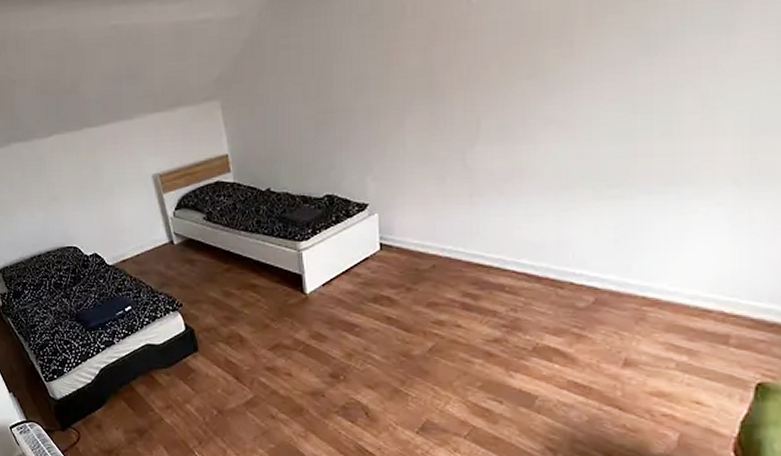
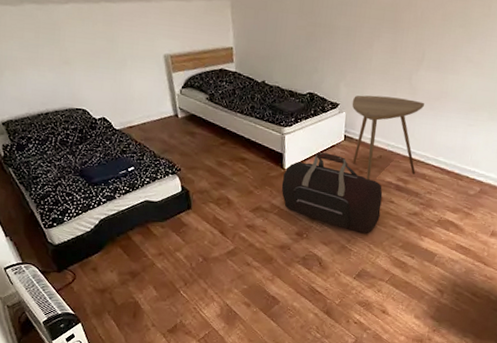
duffel bag: none [304,268,444,372] -> present [281,152,383,234]
side table: none [385,186,489,300] -> present [352,95,424,181]

